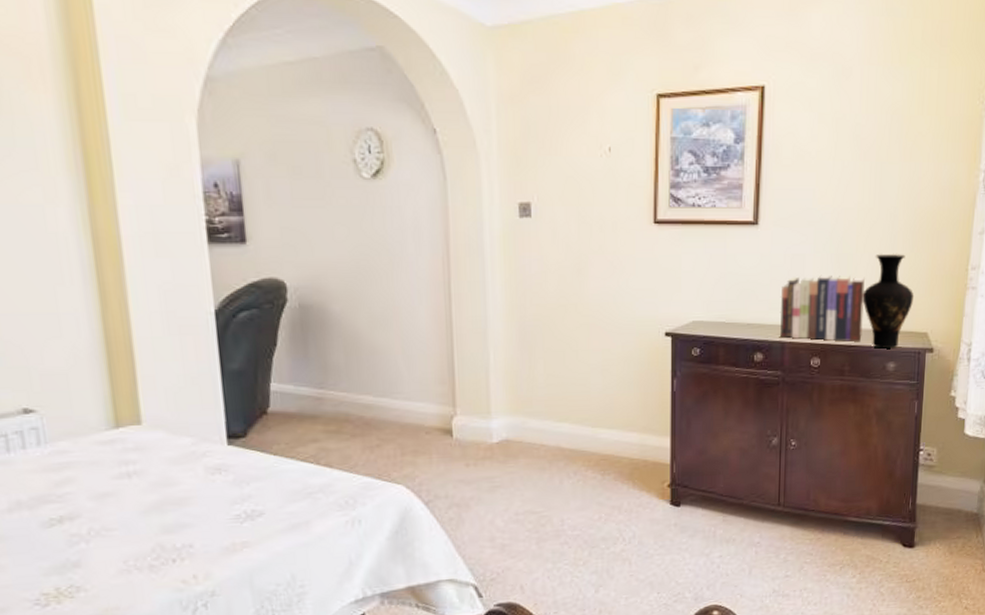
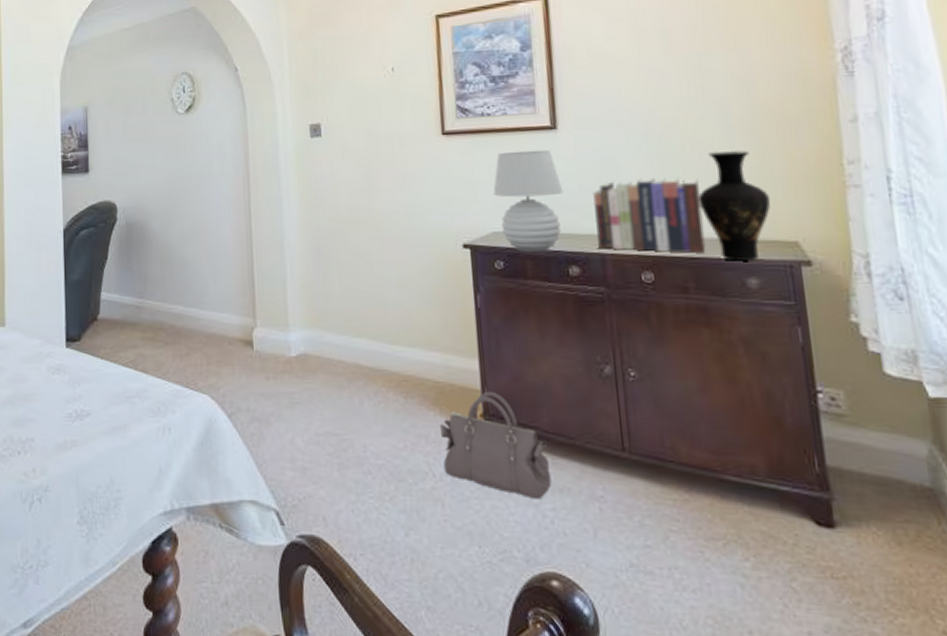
shoulder bag: none [632,464,721,551] -> present [439,391,552,500]
table lamp: none [697,244,757,341] -> present [493,149,564,253]

